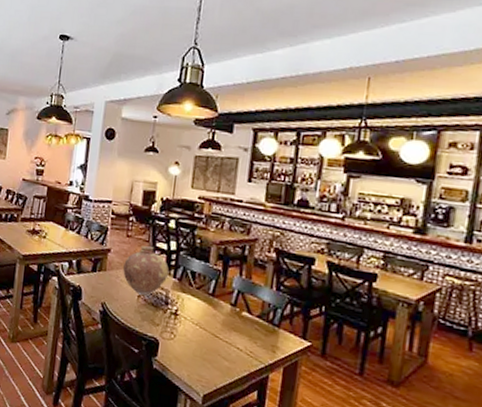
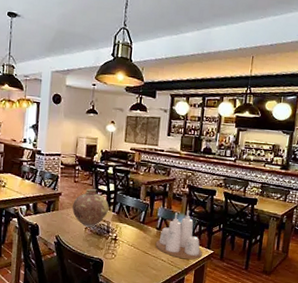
condiment set: none [229,283,296,352] -> present [156,210,203,260]

